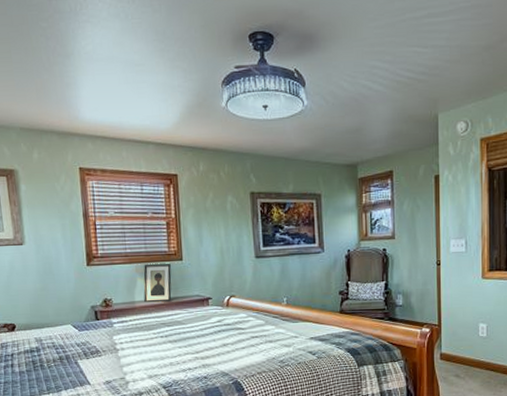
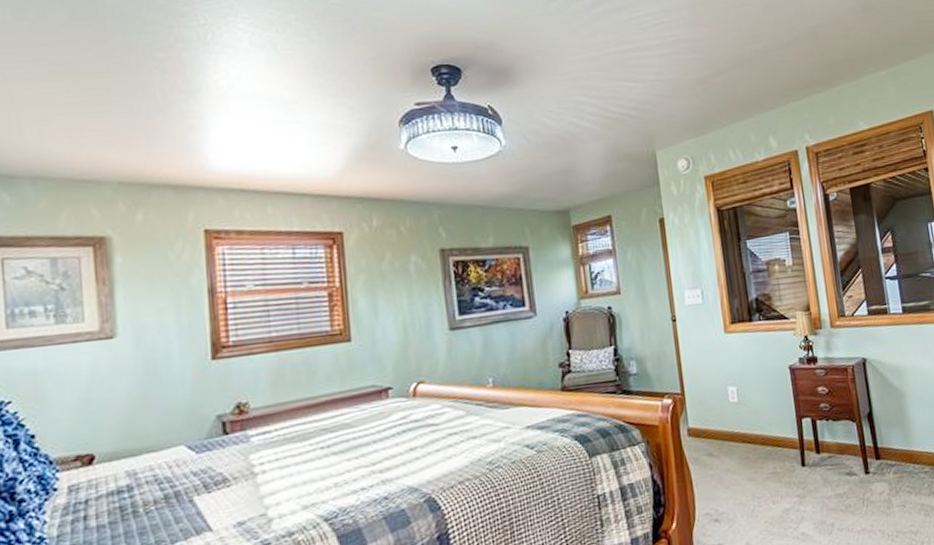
picture frame: present [143,264,172,303] -> none [295,347,336,403]

